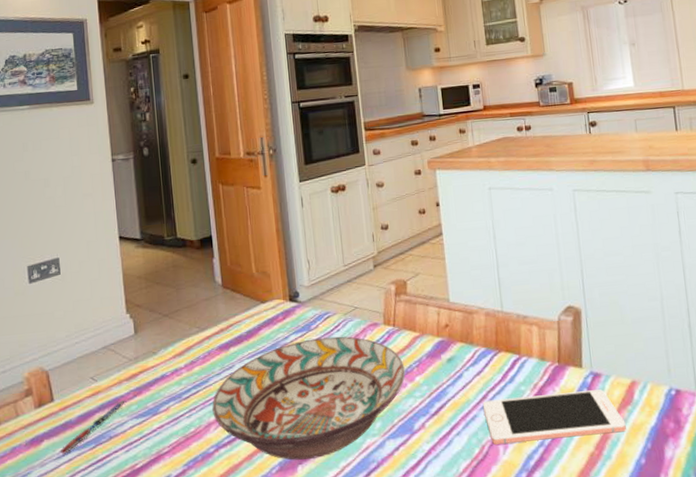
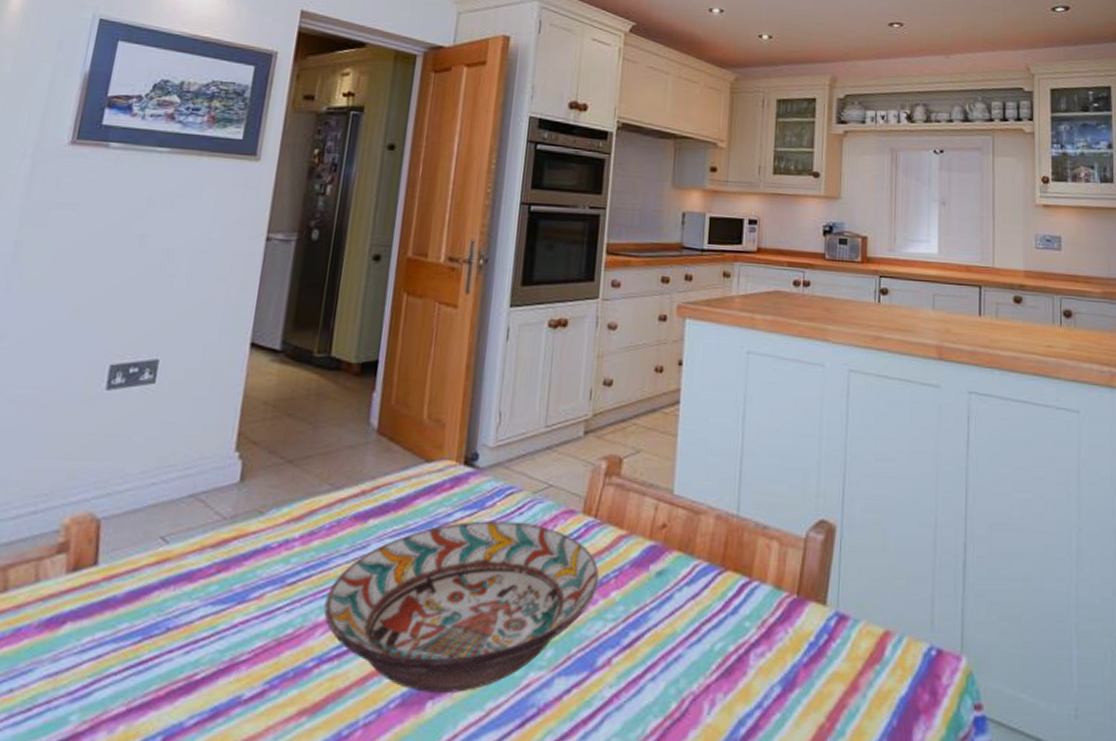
pen: present [60,400,127,454] -> none [86,576,204,647]
cell phone: present [482,389,626,445] -> none [691,636,870,700]

